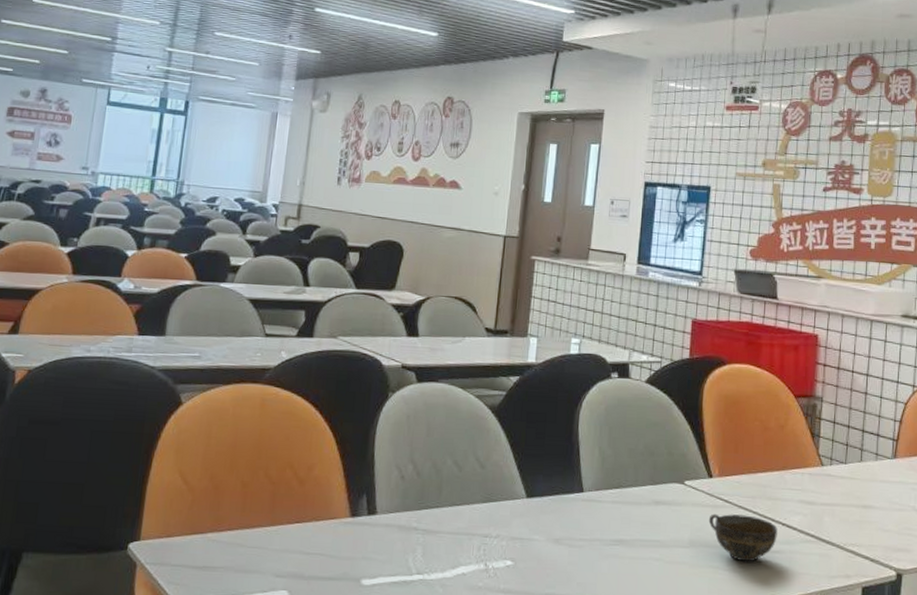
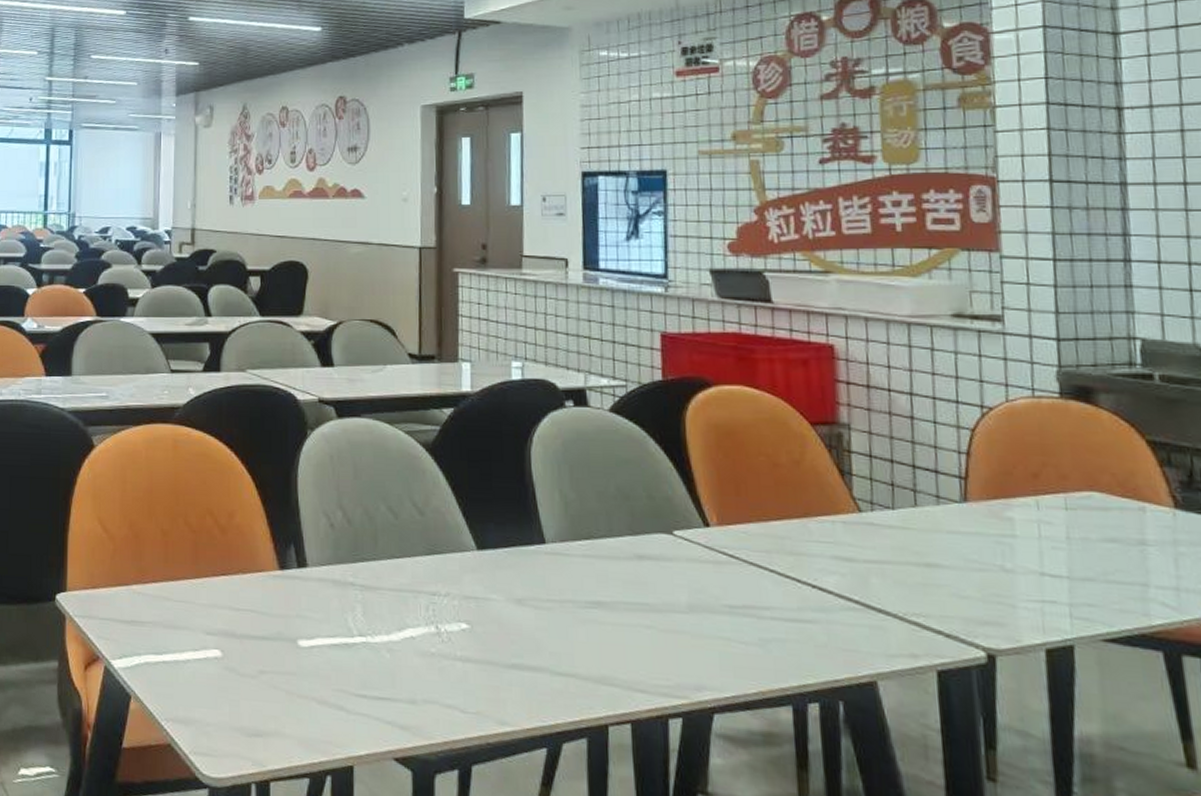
cup: present [708,513,778,562] -> none [710,571,807,634]

